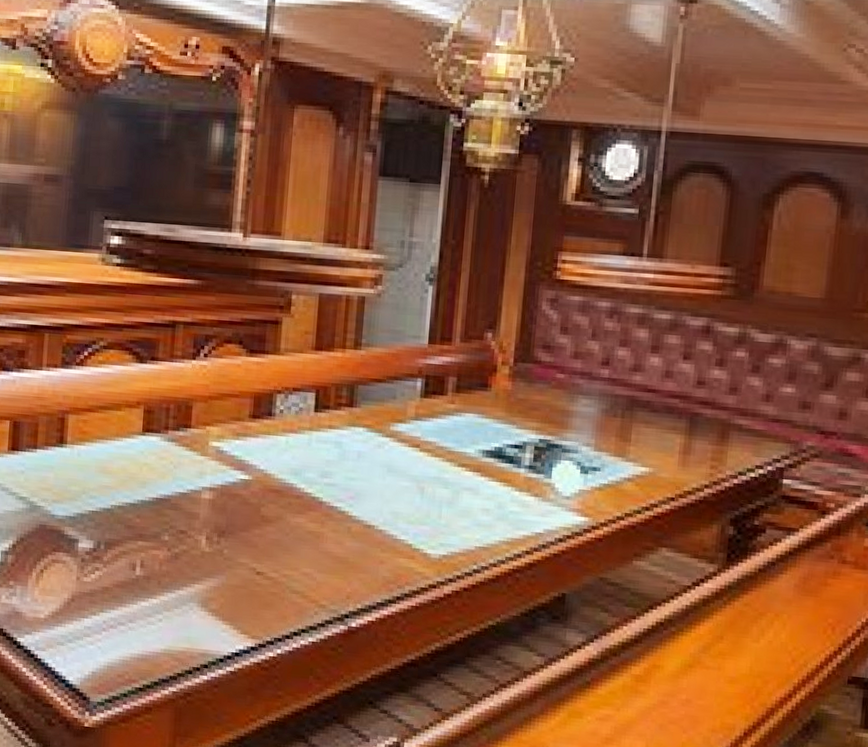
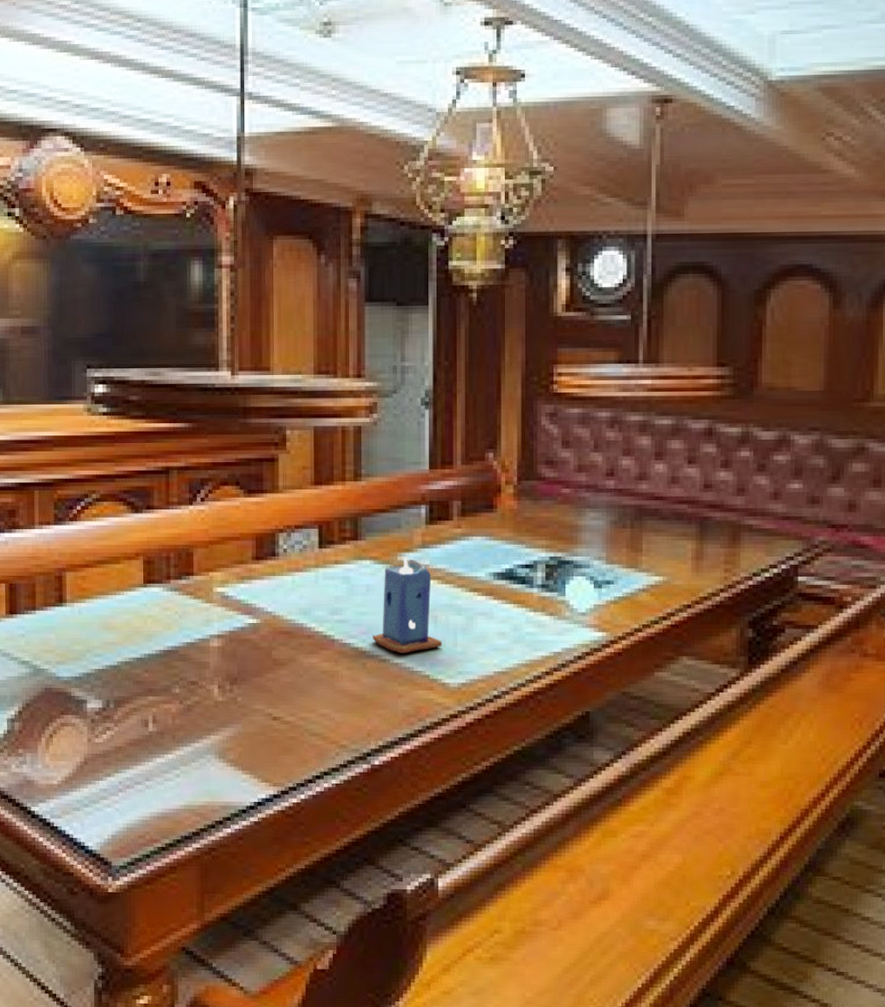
candle: none [359,427,427,521] -> present [373,556,442,653]

